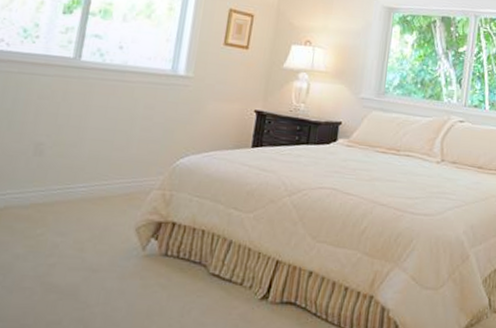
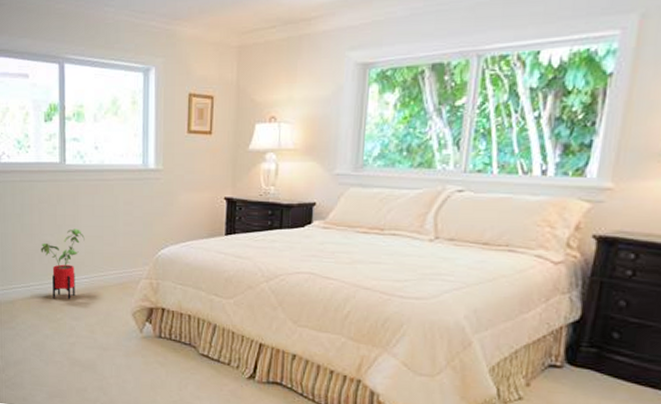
house plant: none [30,130,91,211] -> present [41,228,85,299]

